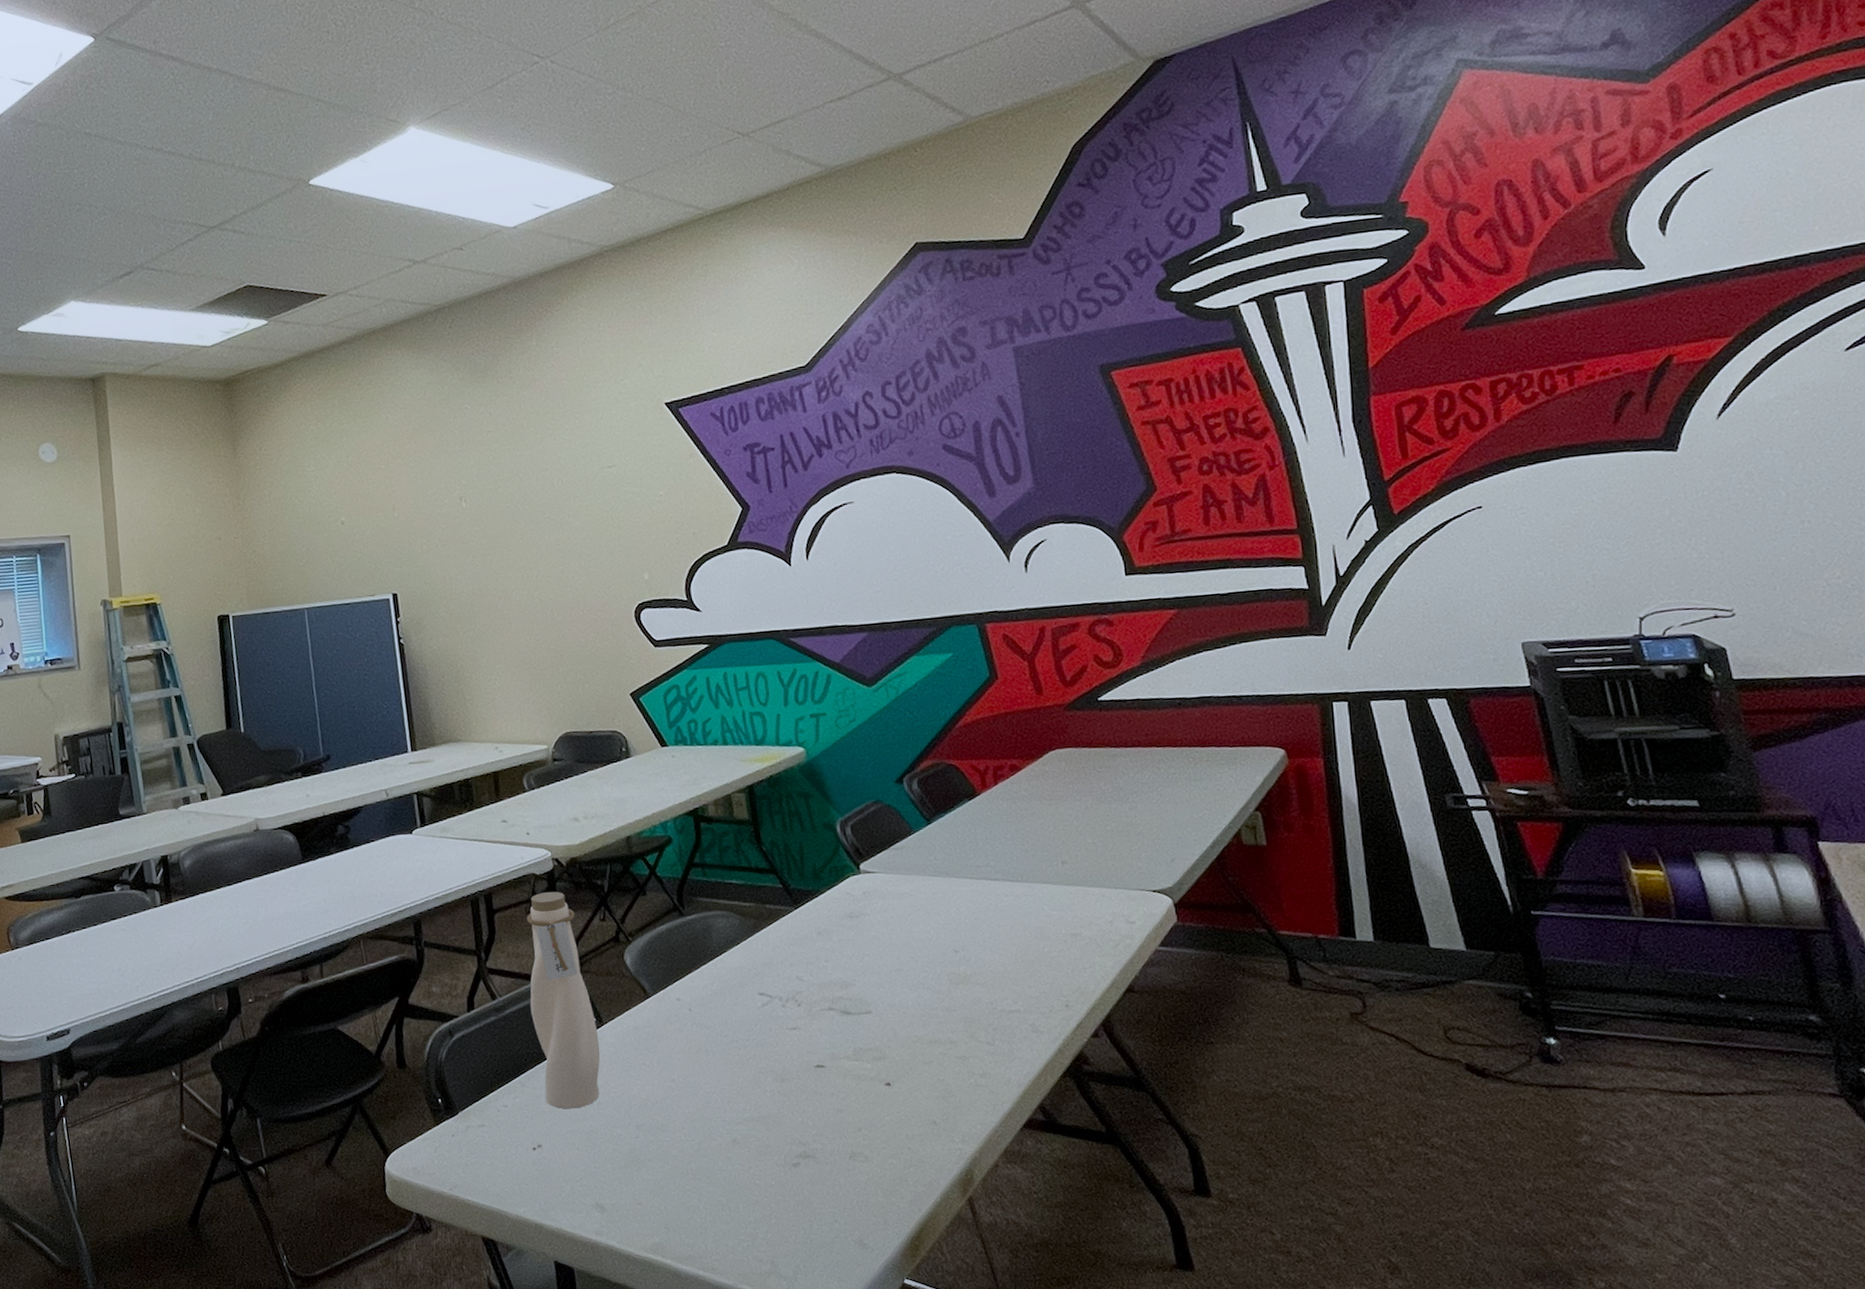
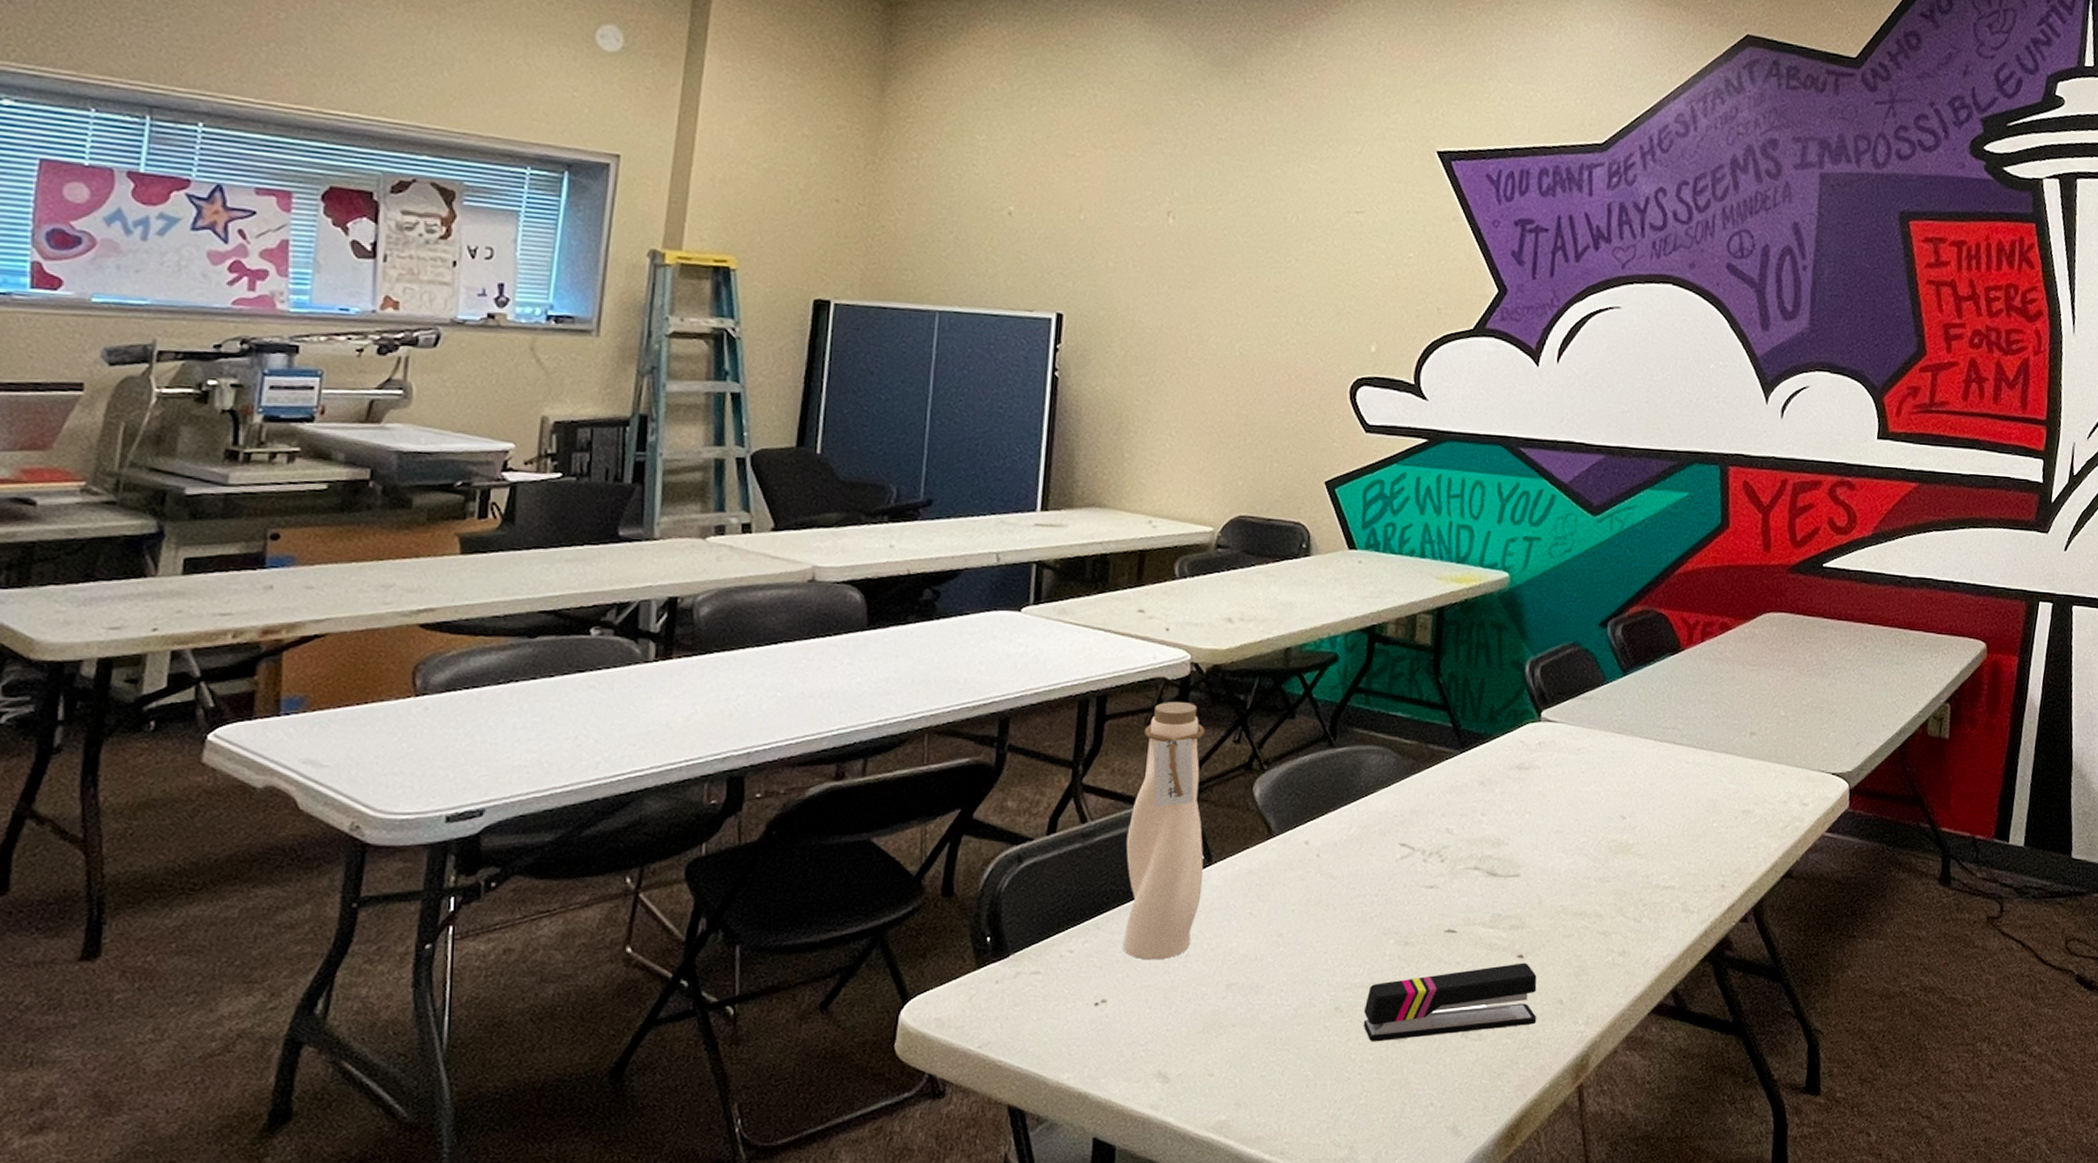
stapler: none [758,1089,916,1168] -> present [1363,963,1537,1042]

